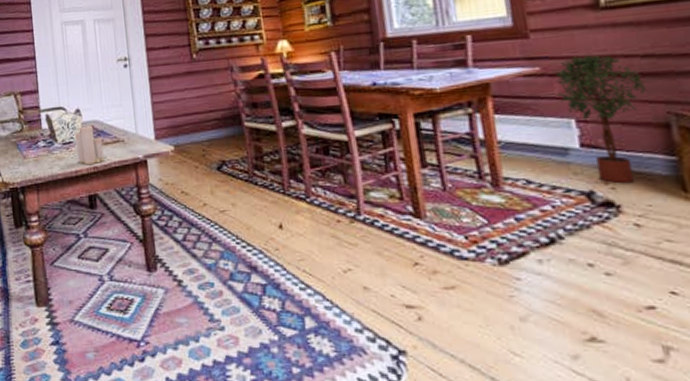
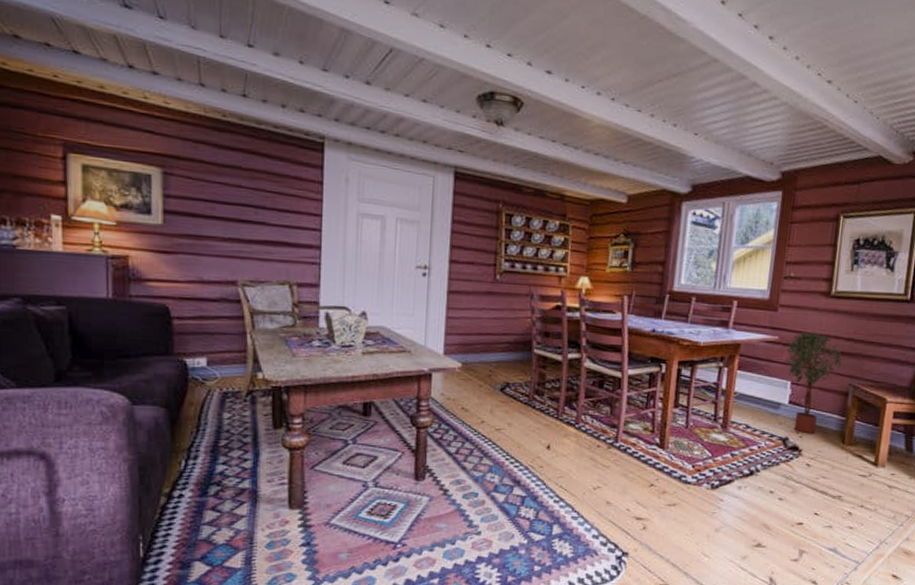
candle: present [75,123,104,166] -> none [356,328,387,372]

